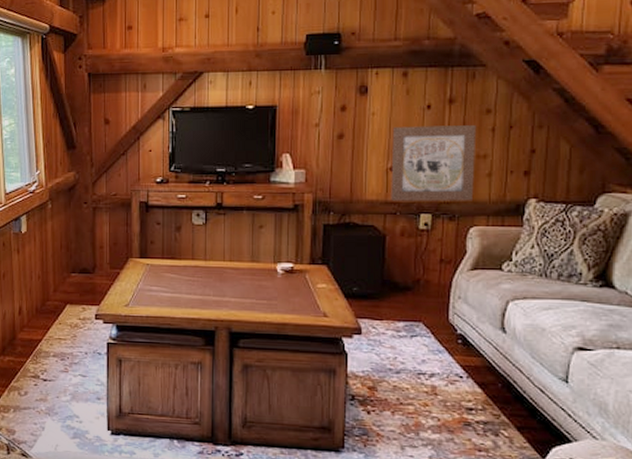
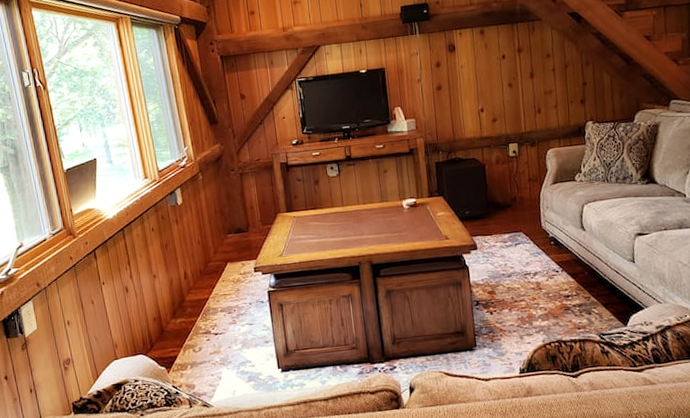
wall art: present [391,125,477,201] -> none [478,68,547,136]

